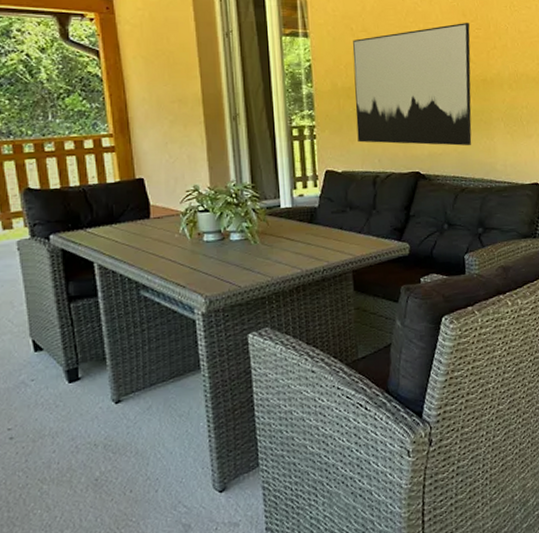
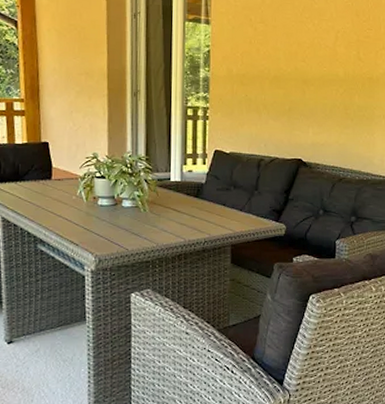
wall art: present [352,23,472,146] -> none [247,22,361,139]

